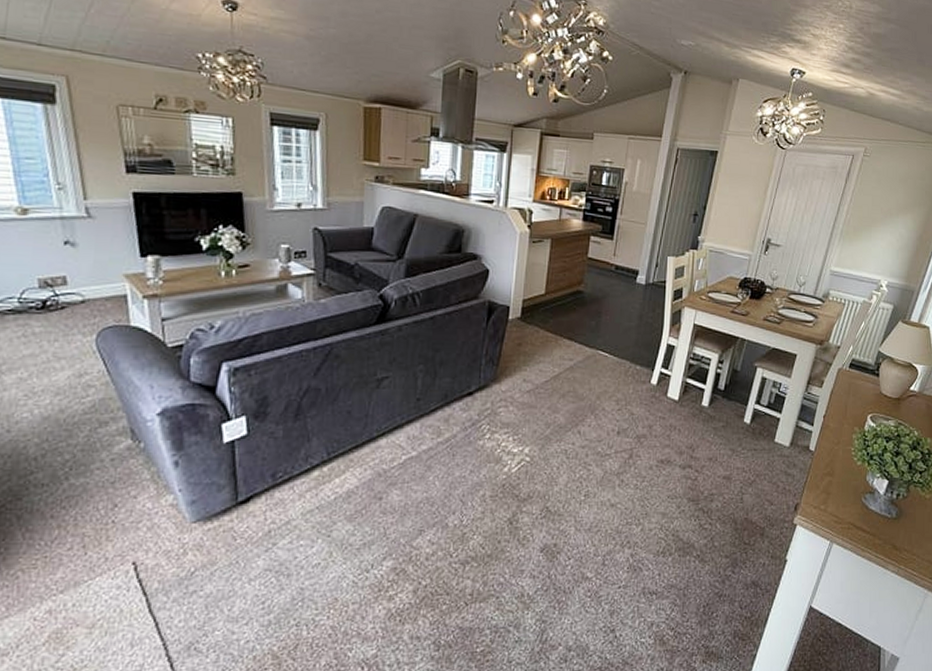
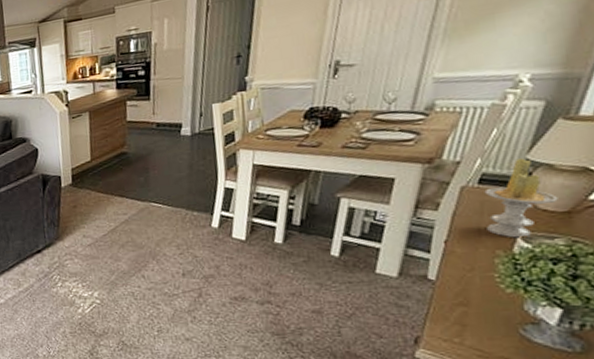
candle: none [851,350,894,418] -> present [484,158,558,238]

